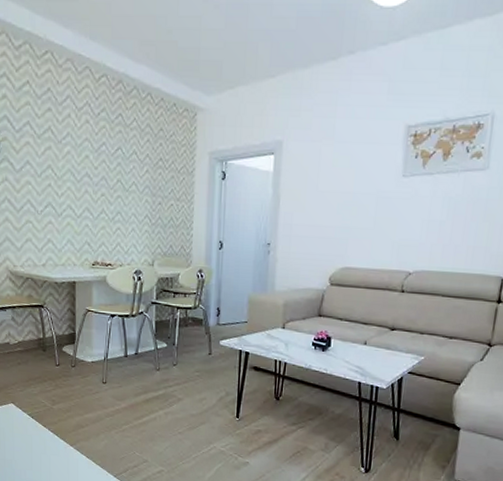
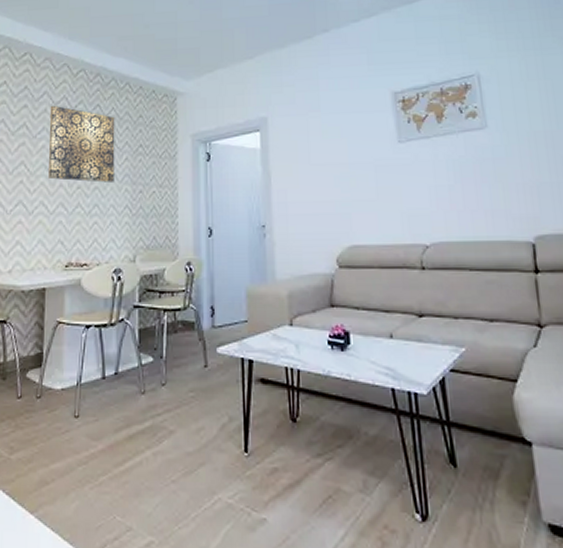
wall art: none [73,110,137,192] -> present [48,105,115,183]

